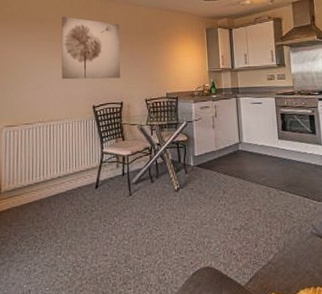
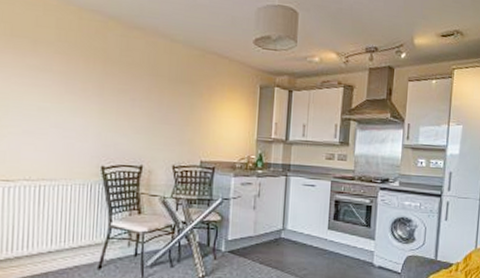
wall art: present [61,17,121,80] -> none [59,40,146,135]

